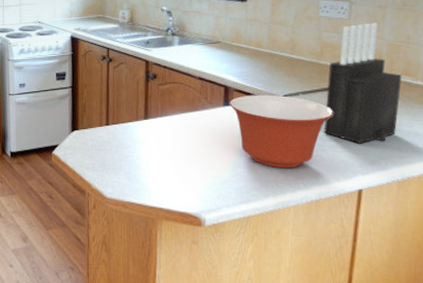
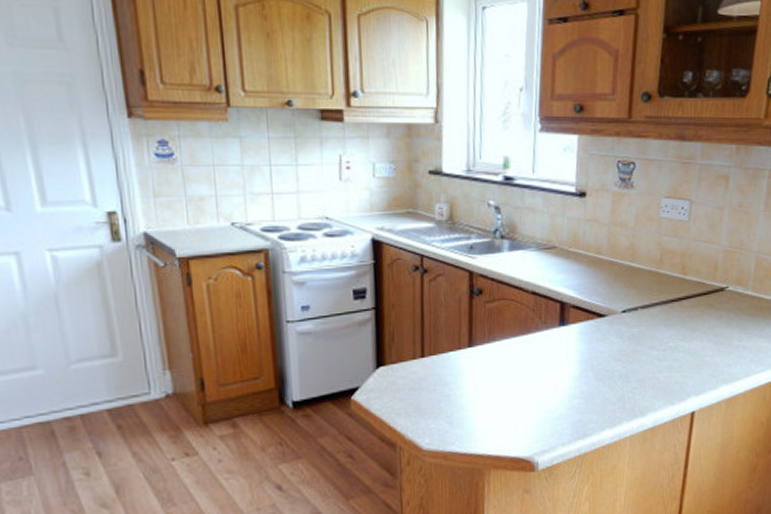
mixing bowl: present [230,94,333,169] -> none [566,310,671,396]
knife block: present [324,22,402,144] -> none [661,225,735,362]

